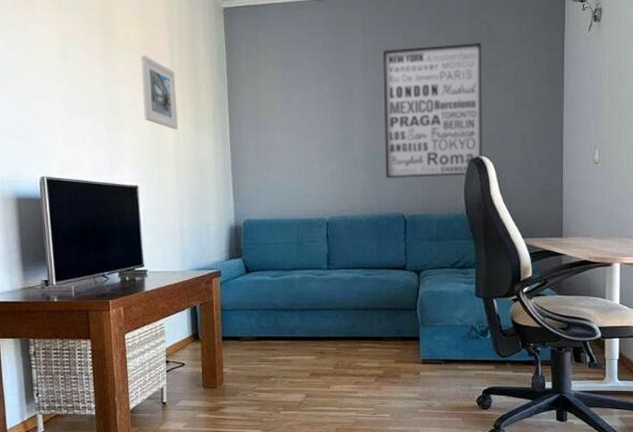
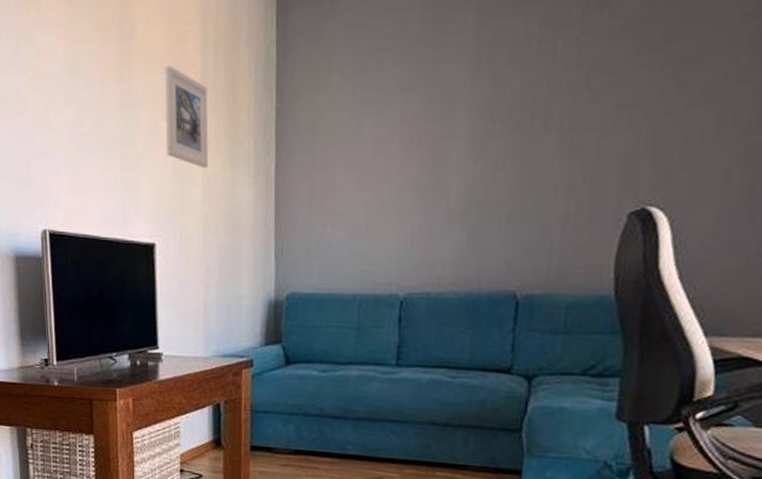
wall art: present [382,43,482,179] -> none [492,23,672,241]

